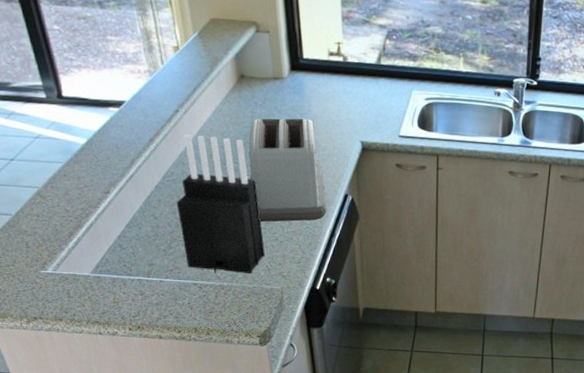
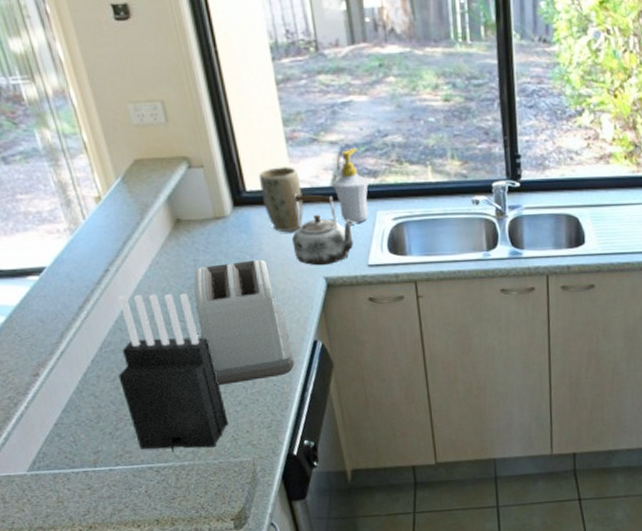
plant pot: none [315,41,351,98] -> present [258,167,304,232]
kettle: none [337,66,392,132] -> present [292,193,354,266]
soap bottle: none [377,33,409,99] -> present [332,148,369,223]

